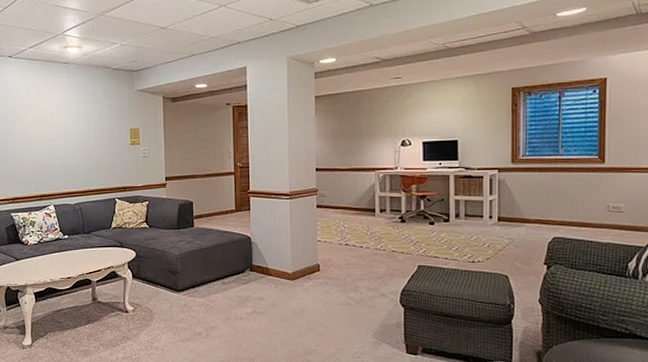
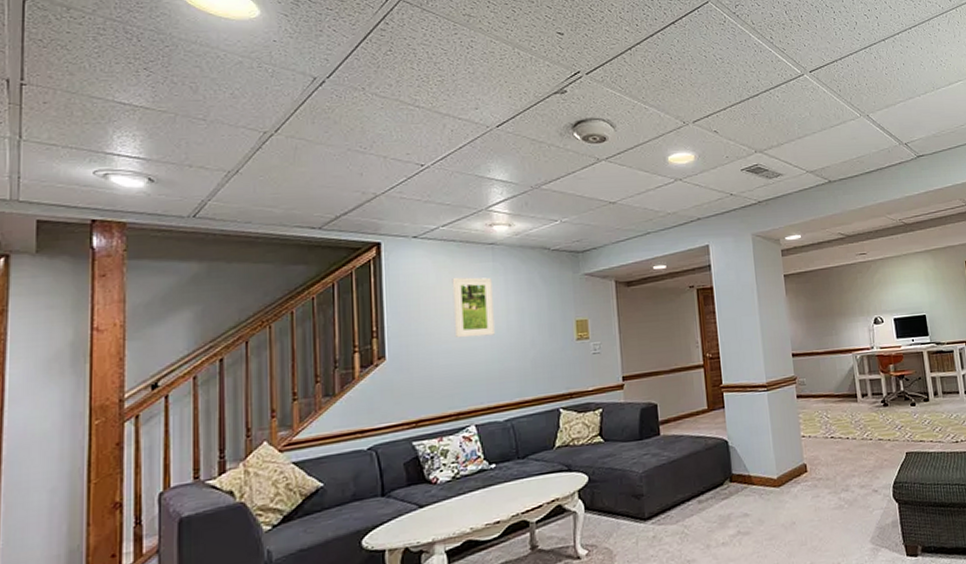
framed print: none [37,89,68,138] -> present [452,277,495,339]

